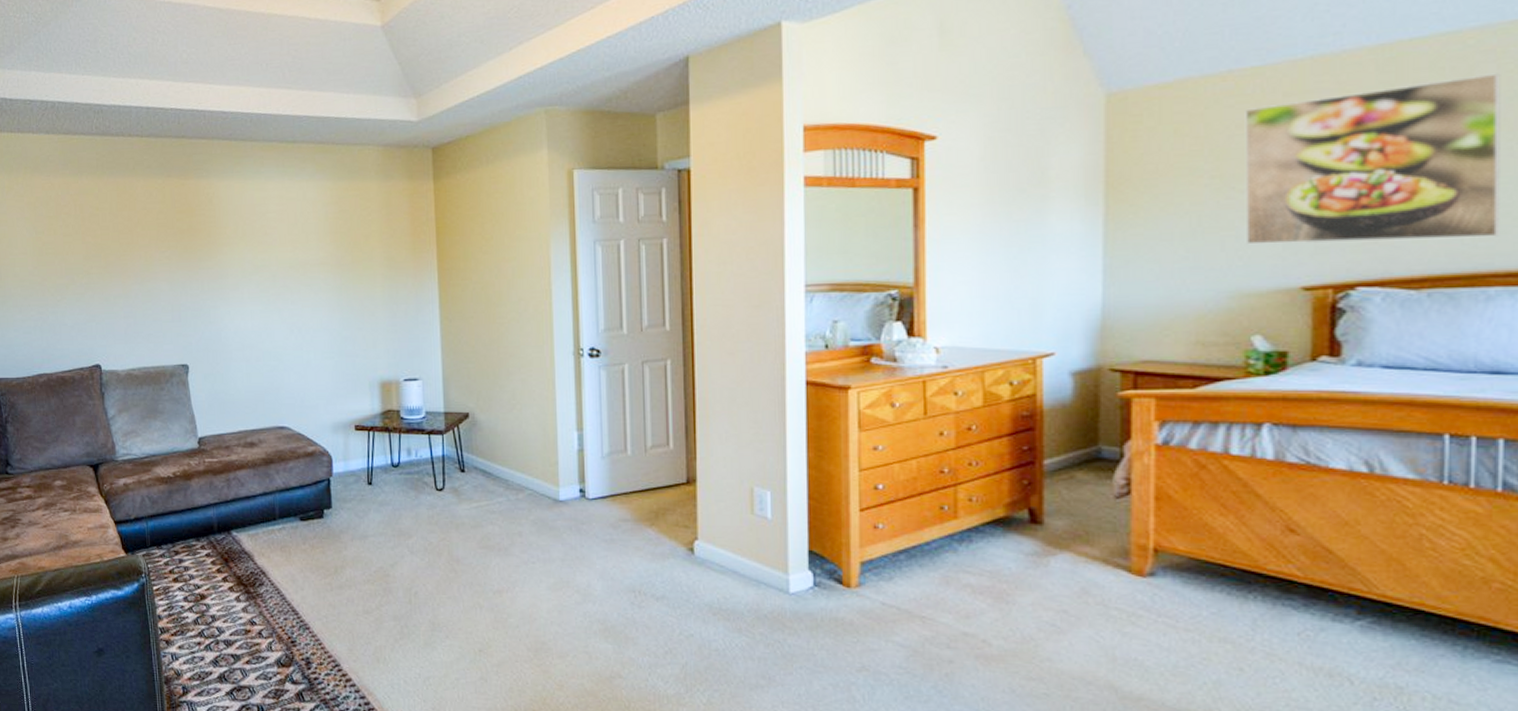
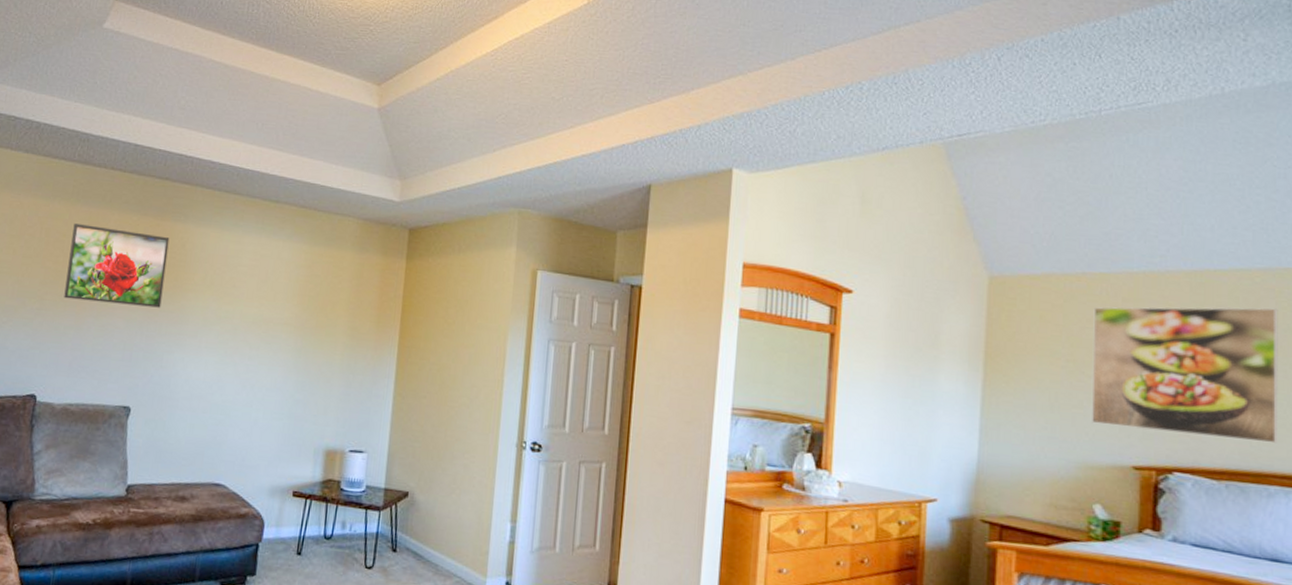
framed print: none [104,195,199,270] -> present [64,223,170,308]

